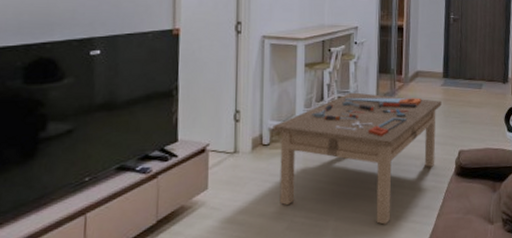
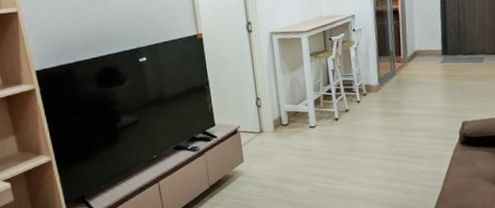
coffee table: present [272,92,442,225] -> none [289,75,442,188]

